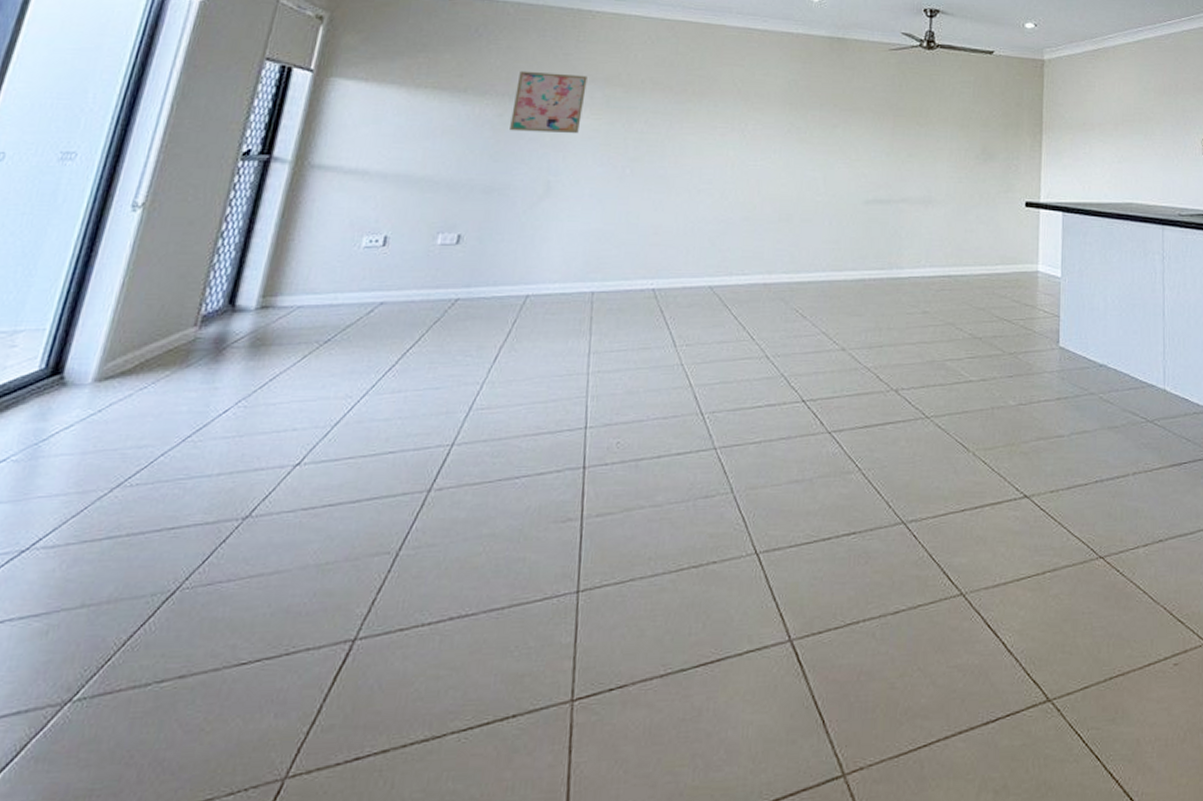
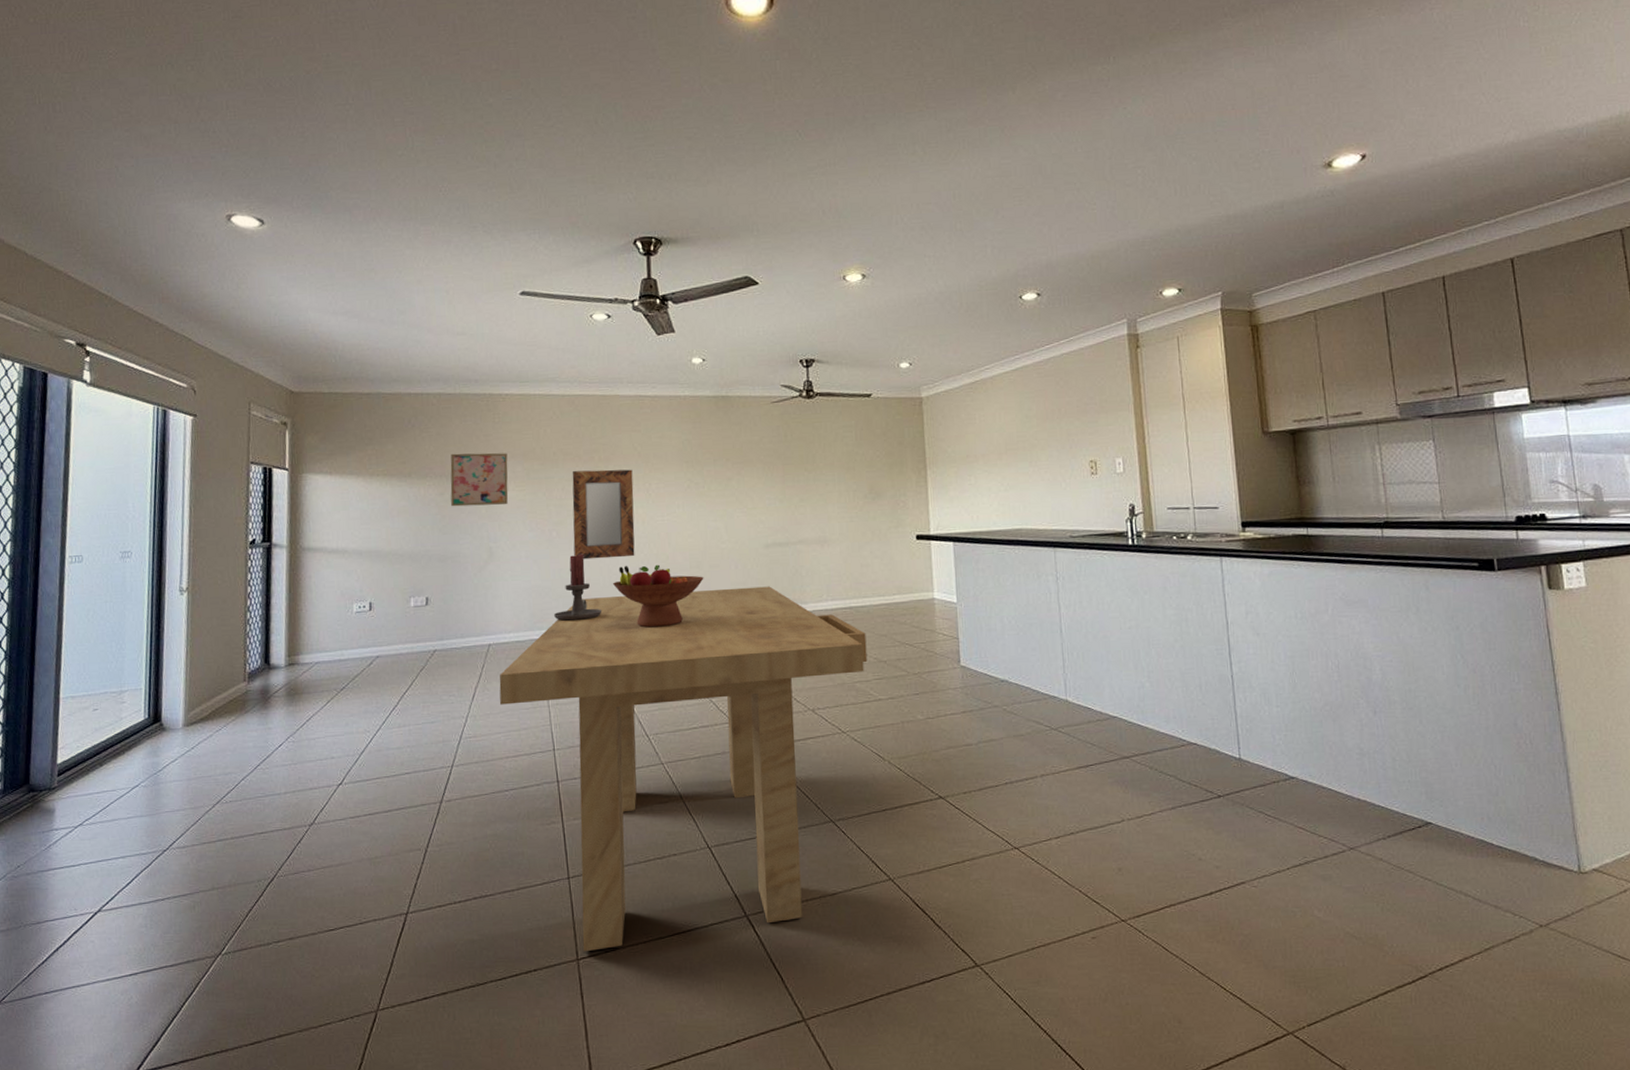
dining table: none [527,246,963,691] -> present [499,586,868,952]
candle holder: none [612,196,671,274] -> present [554,553,602,622]
home mirror: none [647,103,729,204] -> present [572,469,635,560]
fruit bowl: none [688,212,793,286] -> present [613,564,704,628]

